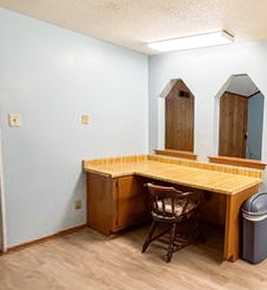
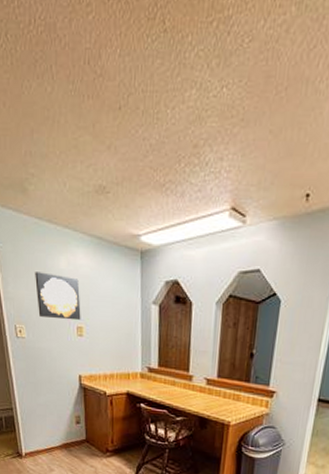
wall art: none [37,66,87,110] -> present [35,272,81,321]

